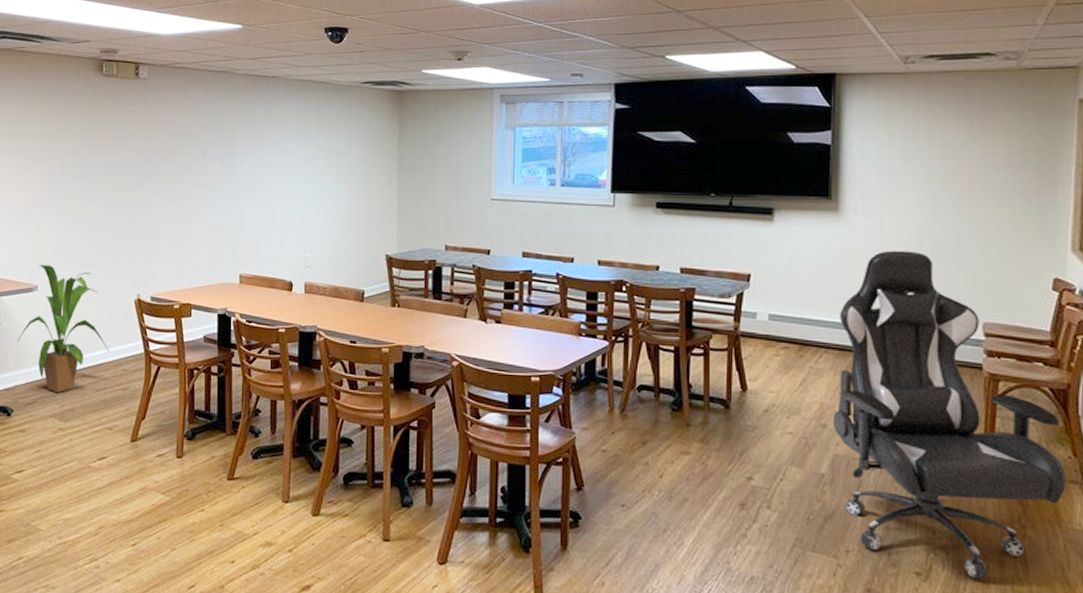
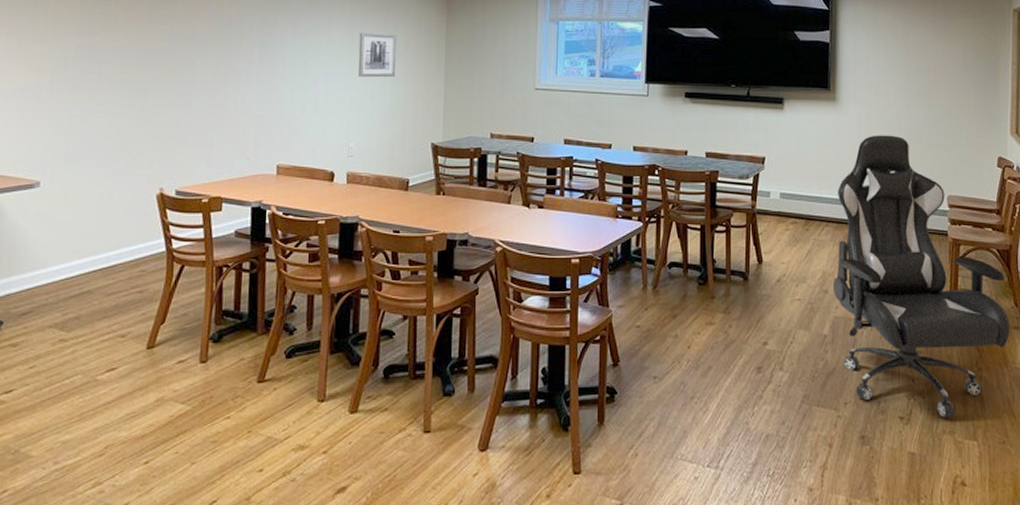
house plant: present [17,265,110,393] -> none [11,158,126,301]
wall art: none [313,144,349,189] -> present [358,33,396,78]

